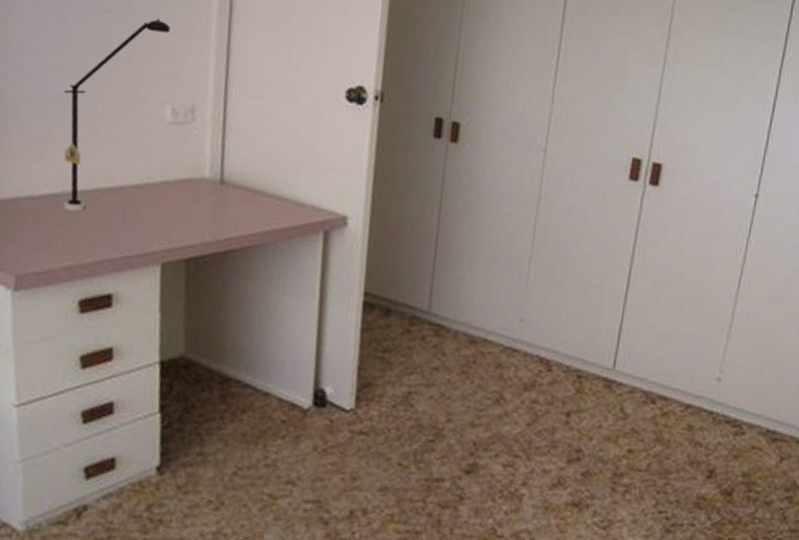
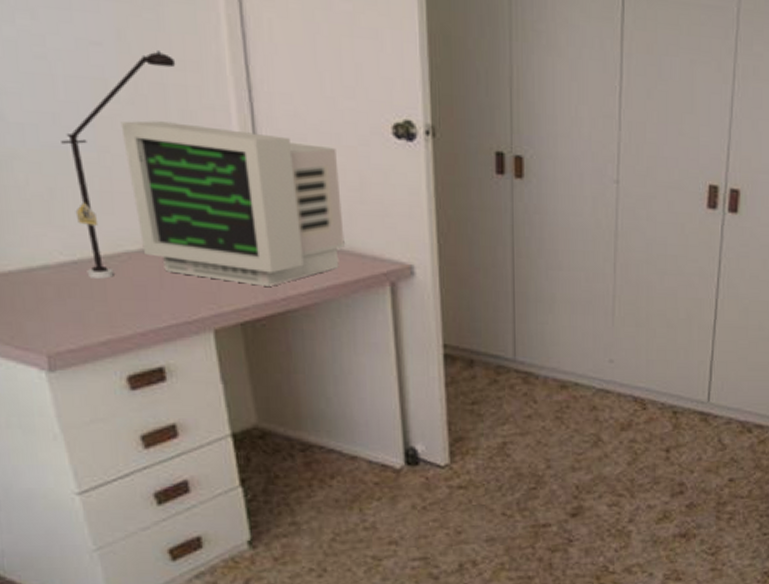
computer monitor: none [114,76,294,227] -> present [120,120,345,286]

